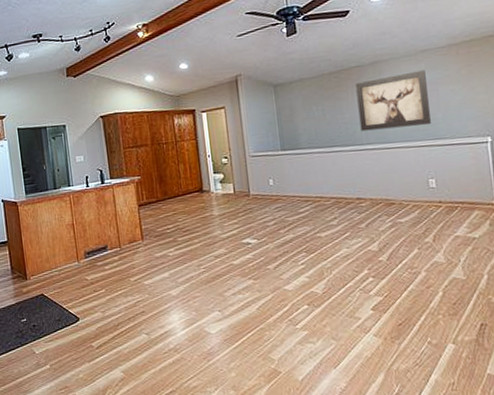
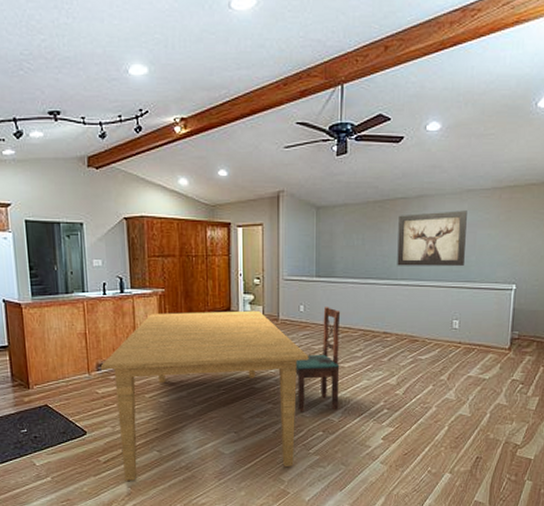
dining table: none [88,188,284,366] -> present [100,310,309,481]
dining chair: none [271,178,321,287] -> present [295,307,341,413]

